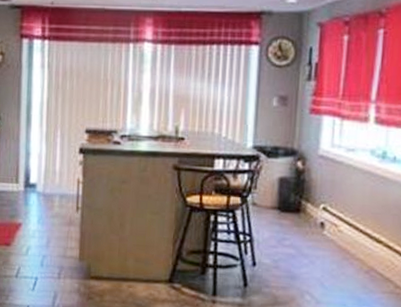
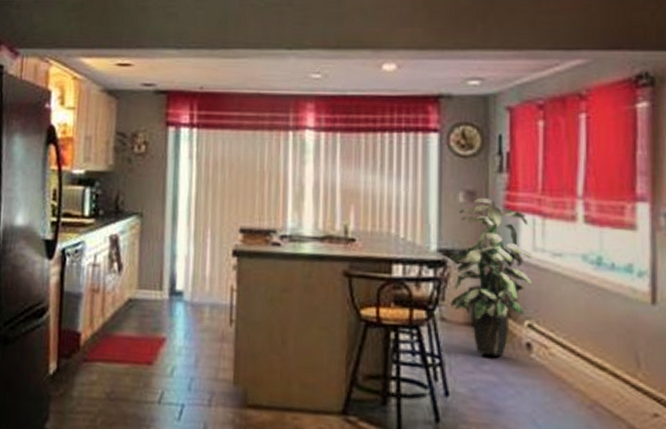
indoor plant: none [261,102,331,234] -> present [449,197,533,357]

